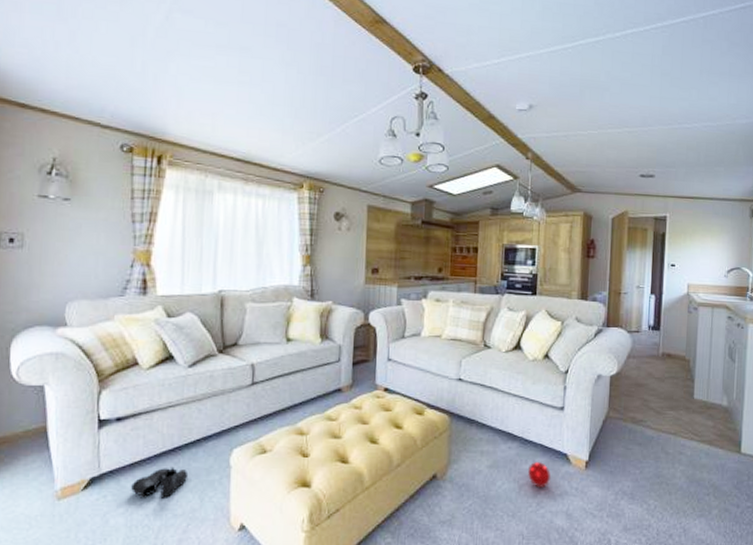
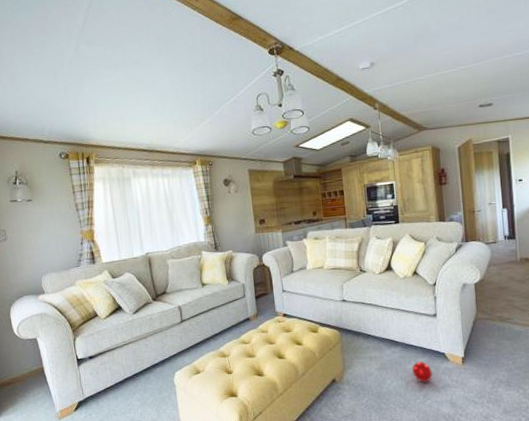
boots: present [131,467,187,498] -> none [107,389,145,414]

